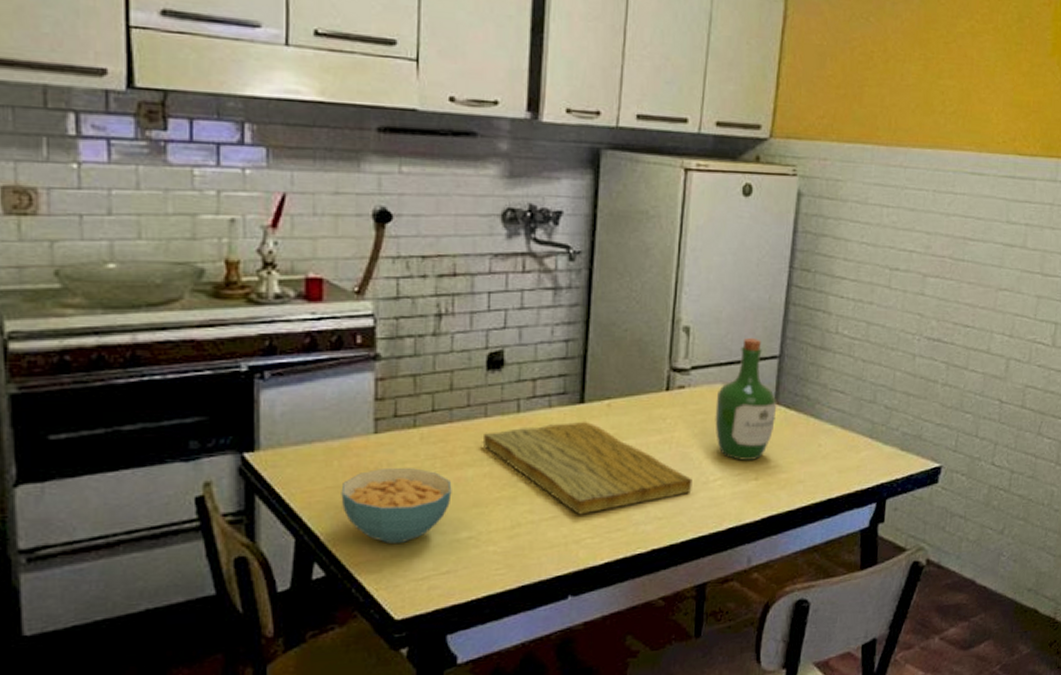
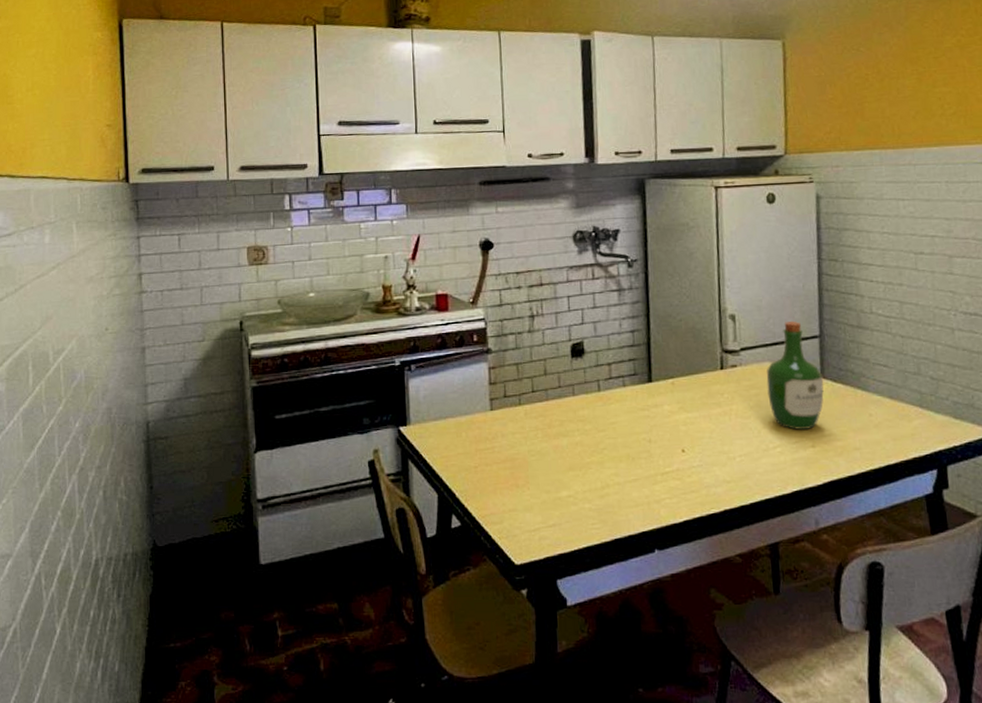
cereal bowl: present [341,468,452,545] -> none [469,438,552,501]
cutting board: present [484,421,692,515] -> none [573,397,755,478]

